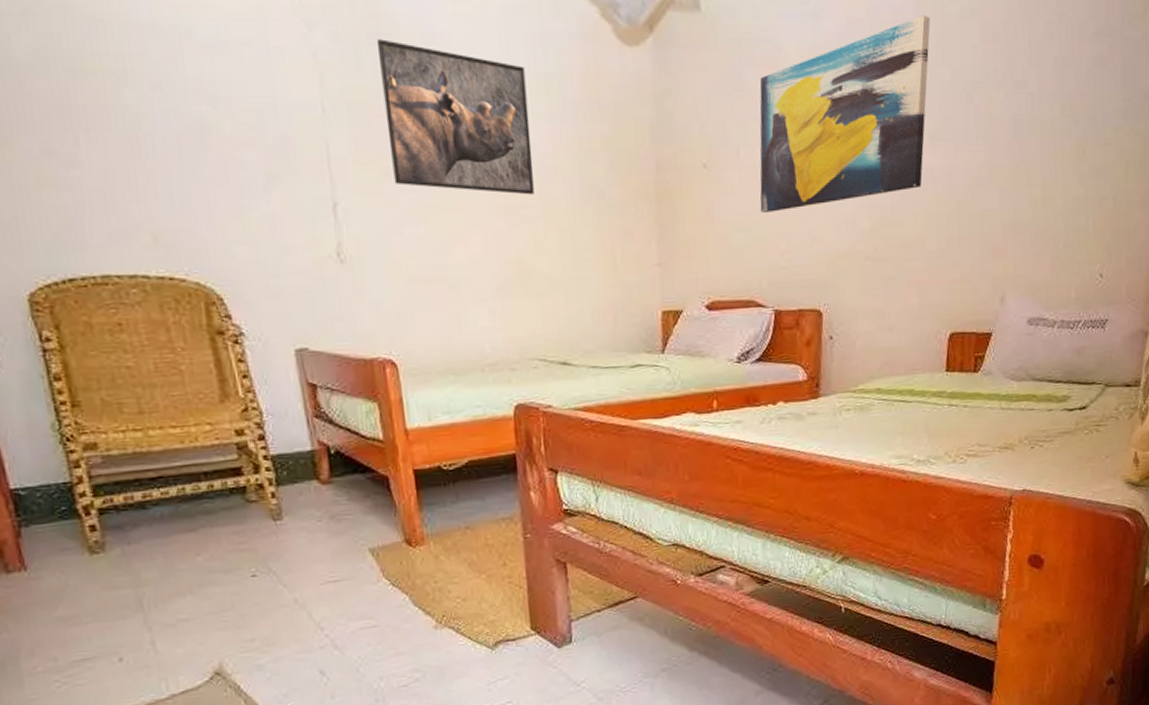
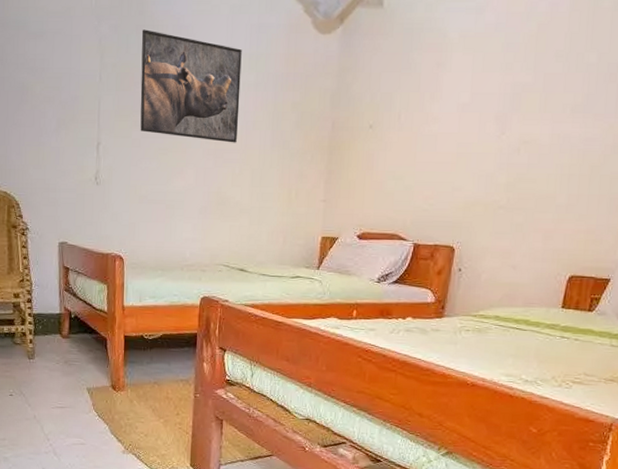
wall art: present [759,14,931,214] -> none [412,8,584,166]

